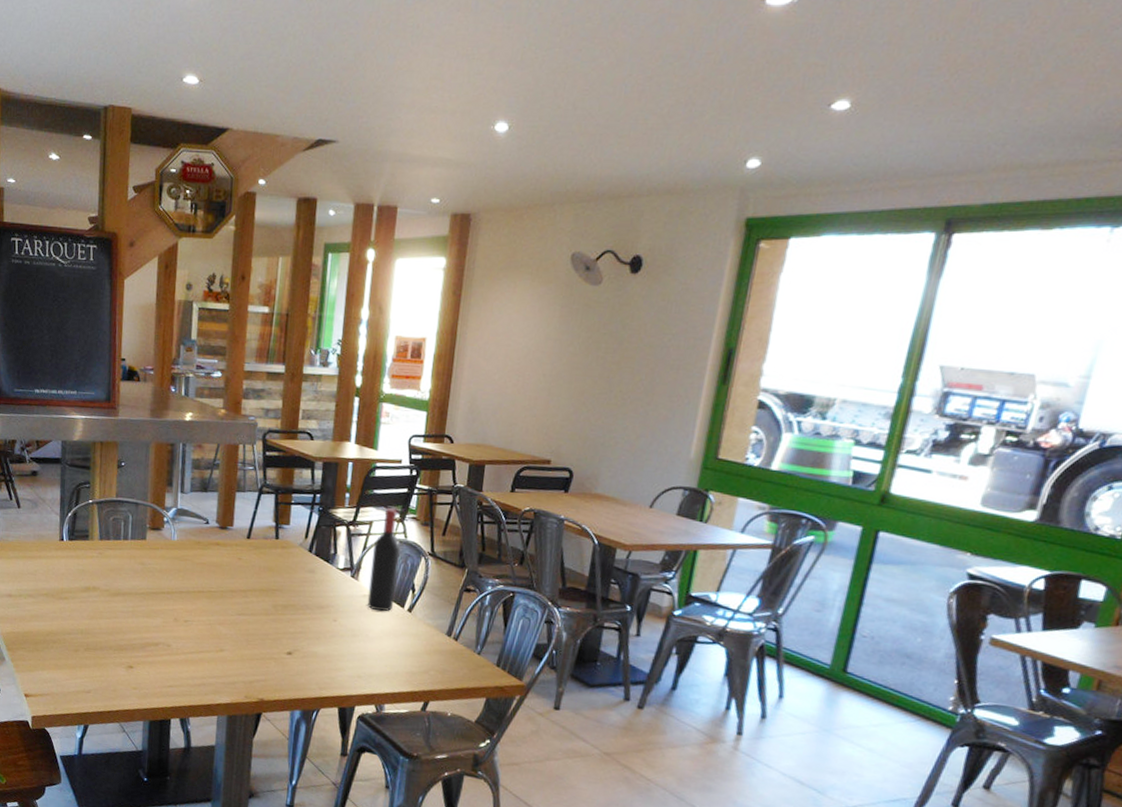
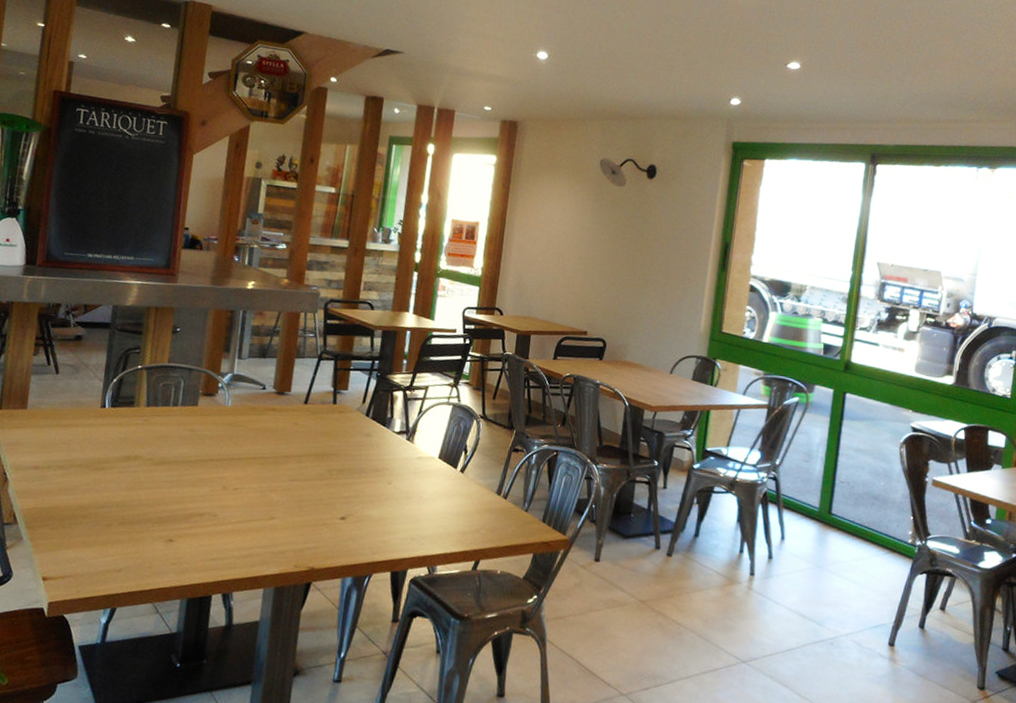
wine bottle: present [367,508,401,612] -> none [421,374,454,473]

